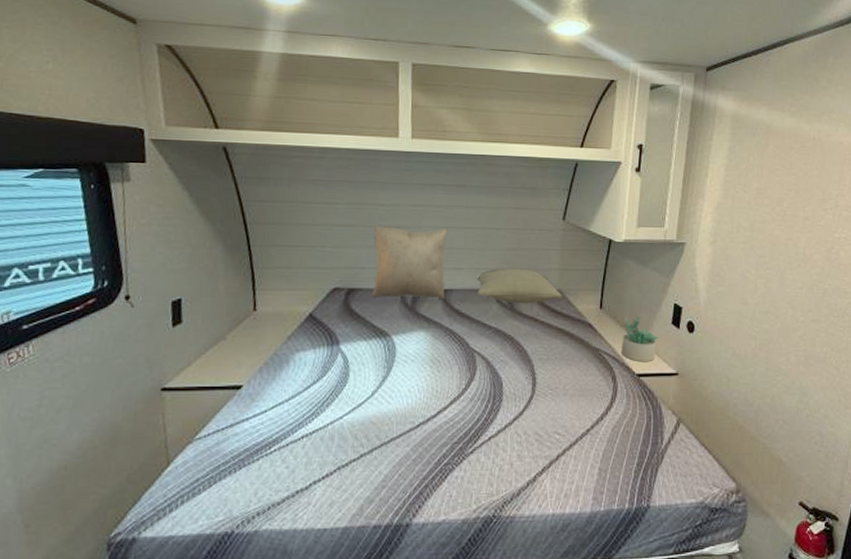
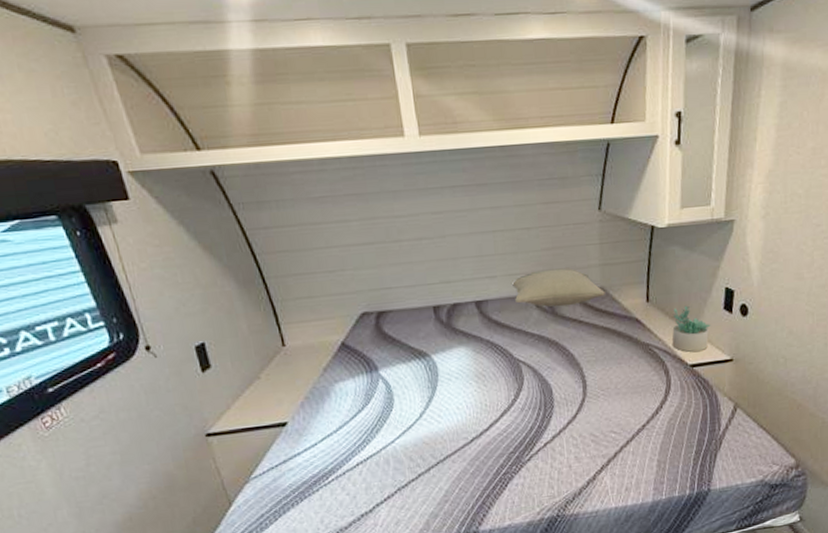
pillow: present [371,226,447,300] -> none [394,235,482,318]

